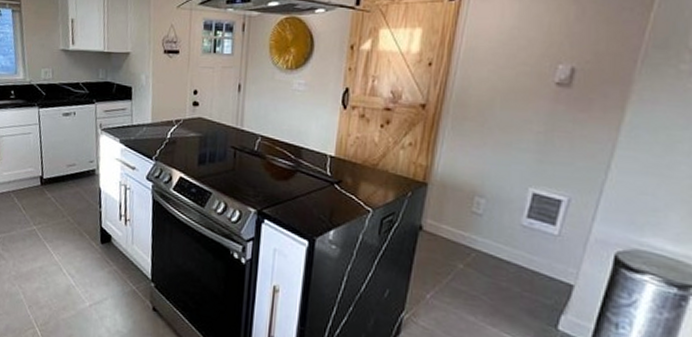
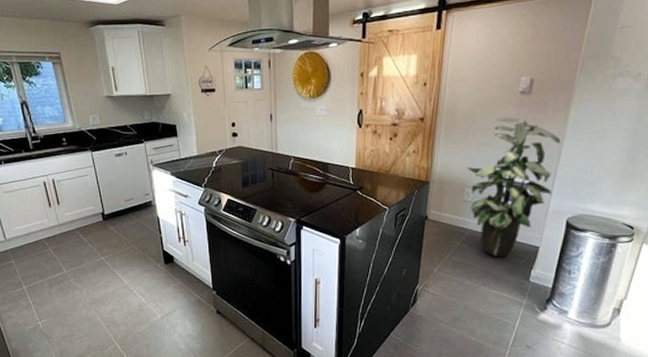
indoor plant: none [478,112,610,293] -> present [467,116,560,257]

